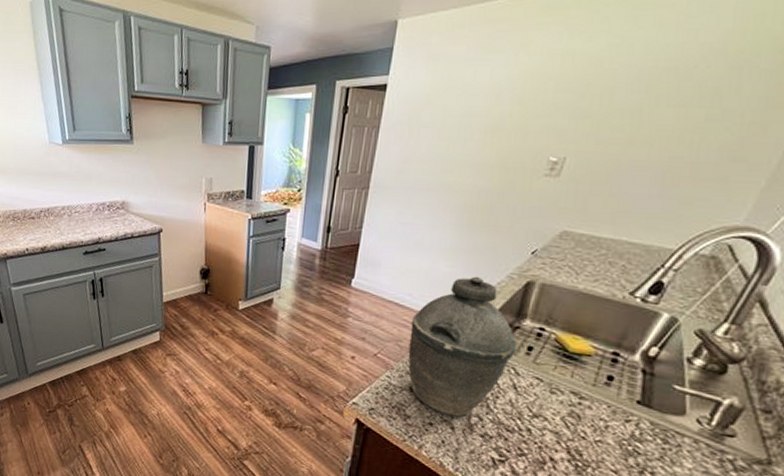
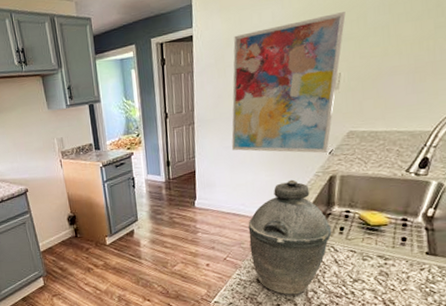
wall art: none [408,83,587,251] -> present [231,12,346,153]

